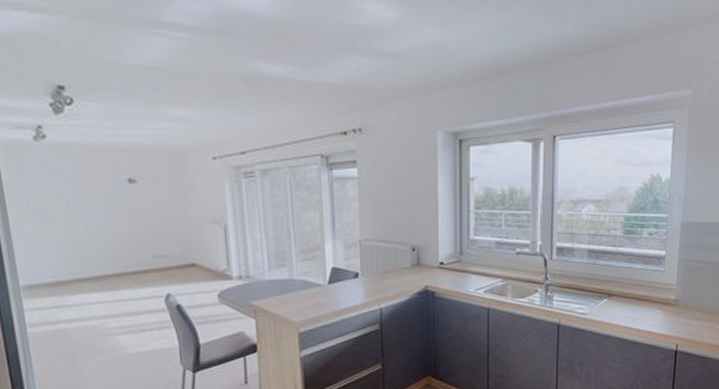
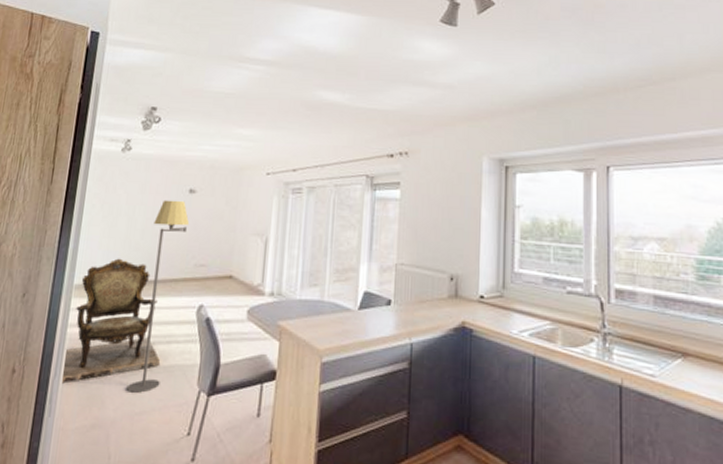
armchair: none [27,256,139,379] -> present [62,258,161,384]
floor lamp: none [95,191,143,378] -> present [126,200,190,393]

